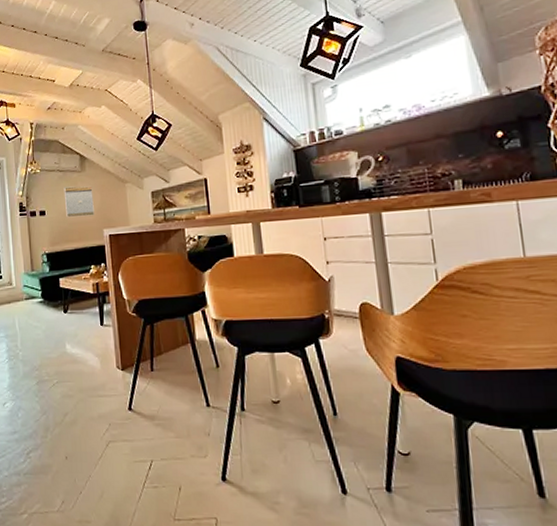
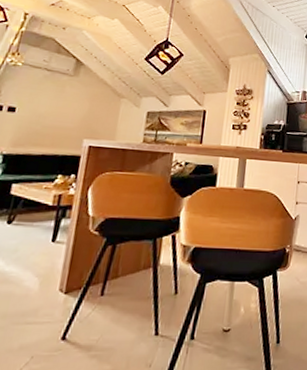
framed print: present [63,186,94,218] -> none [41,87,83,124]

